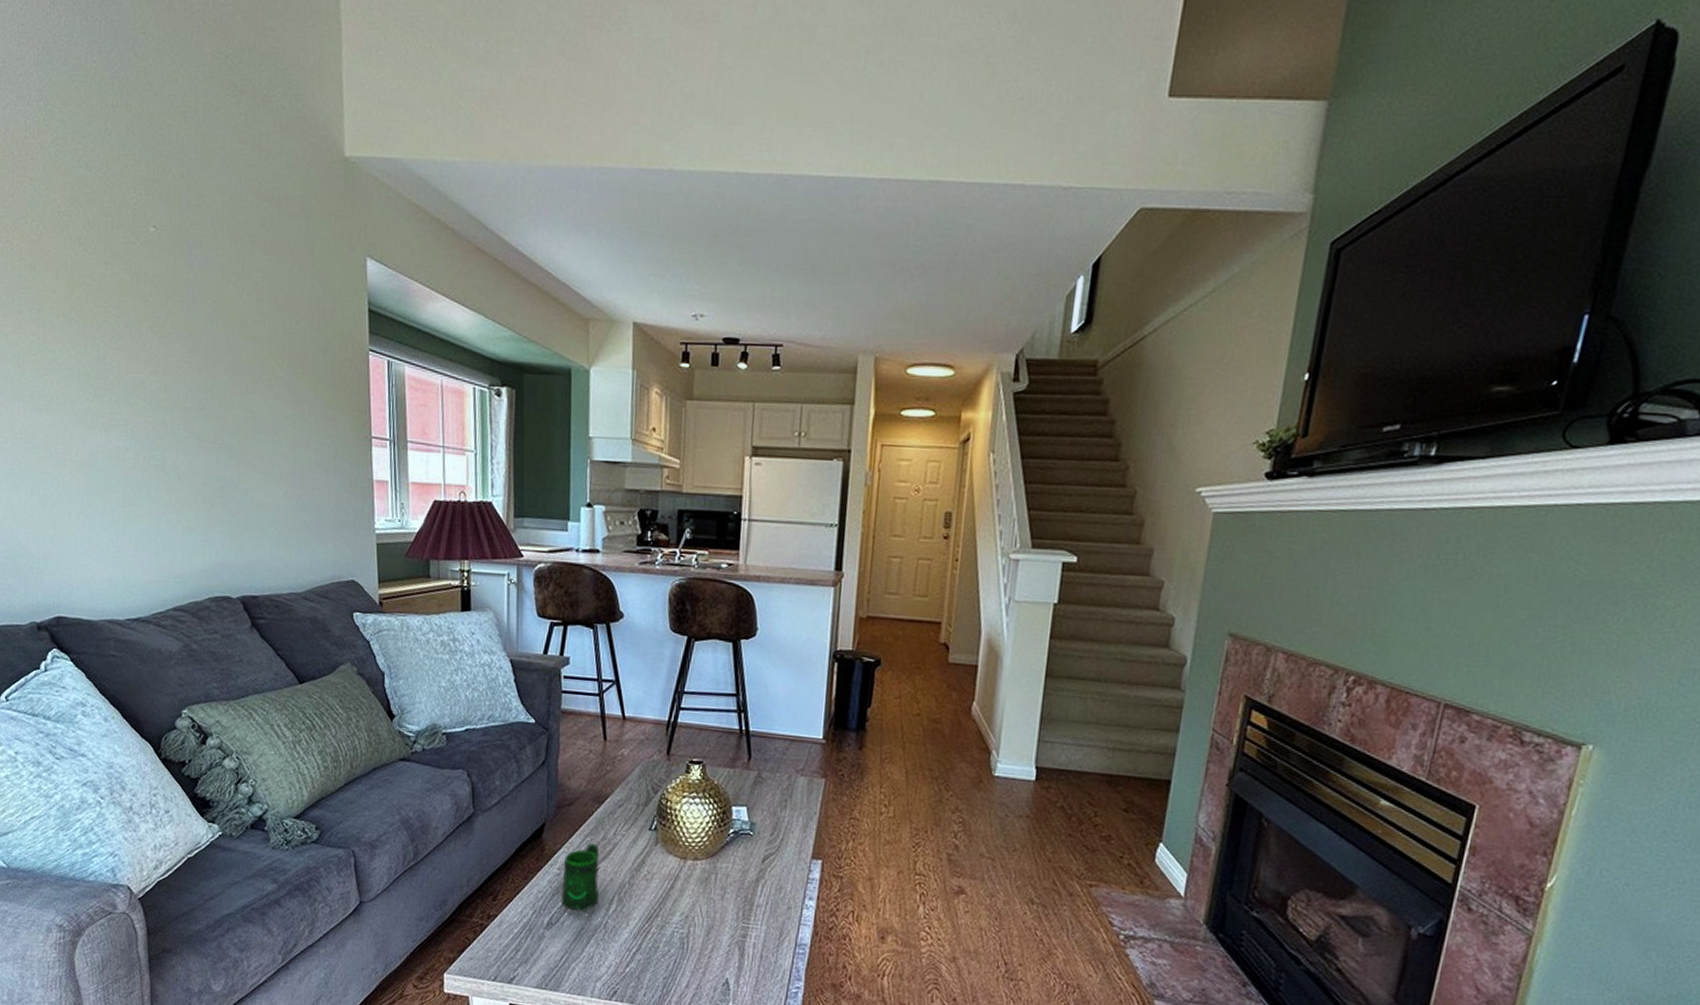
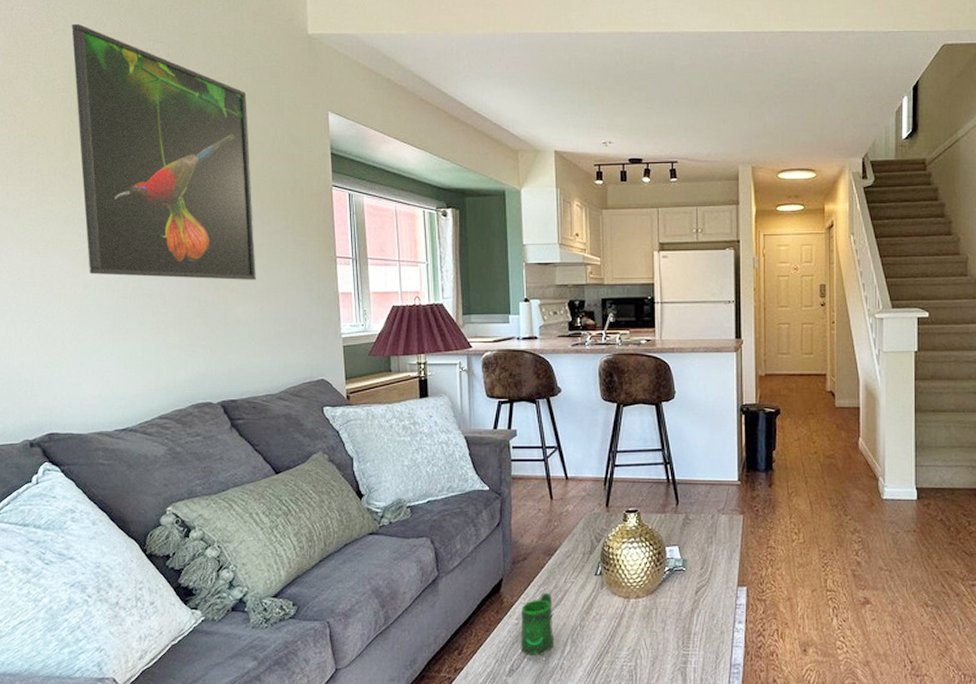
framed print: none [72,130,282,458] -> present [71,23,257,280]

